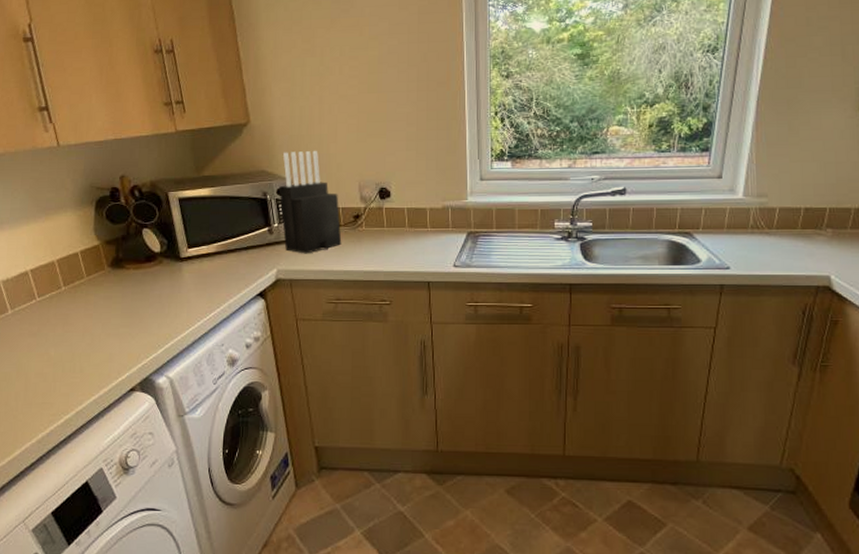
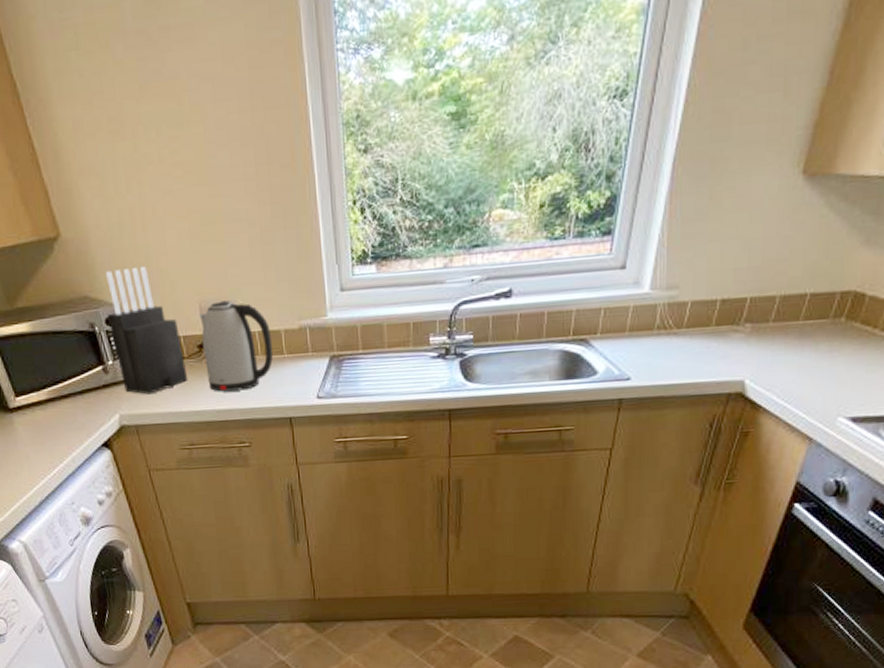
kettle: none [357,182,419,256] -> present [199,300,274,392]

